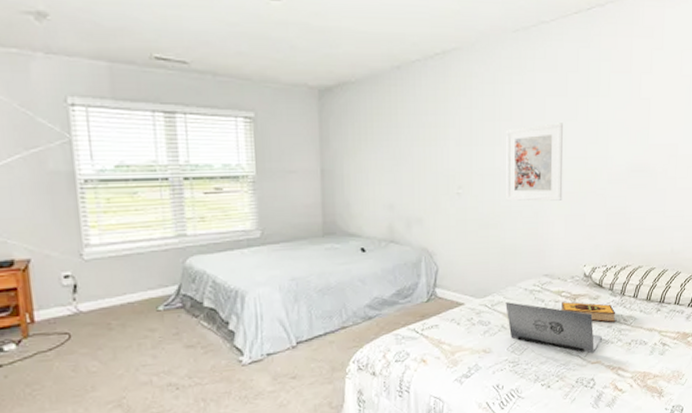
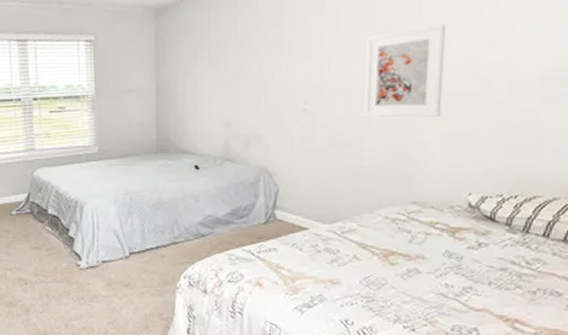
laptop: present [505,302,602,354] -> none [359,230,492,299]
hardback book: present [561,302,616,322] -> none [434,235,515,264]

